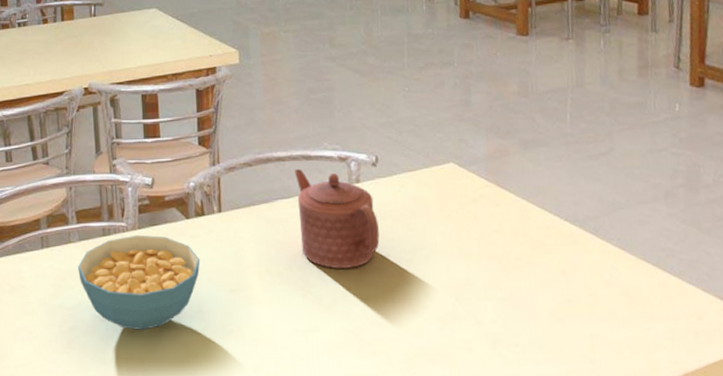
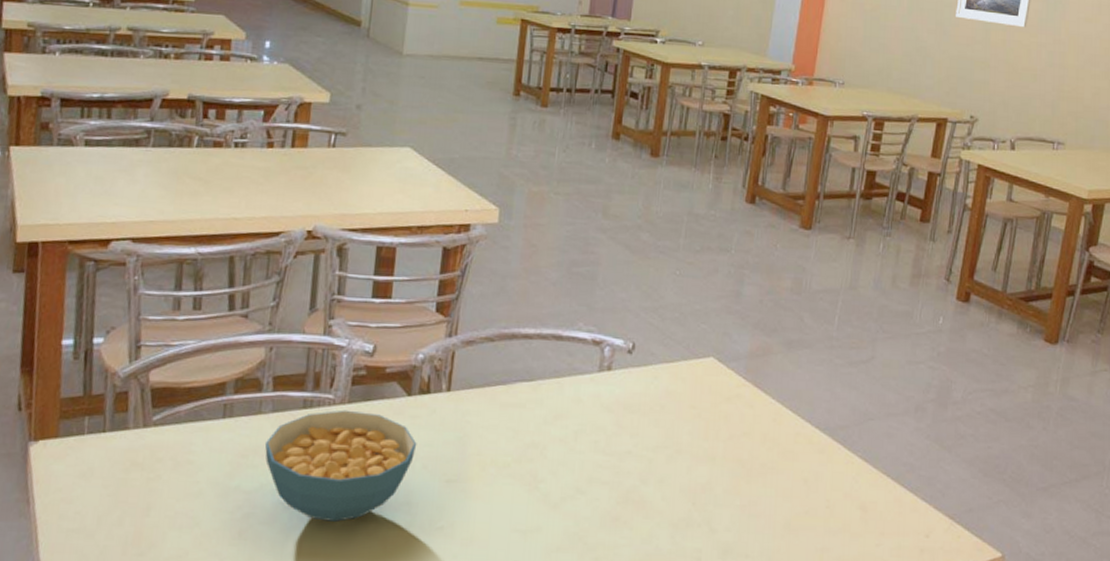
teapot: present [294,168,380,268] -> none [535,349,624,464]

